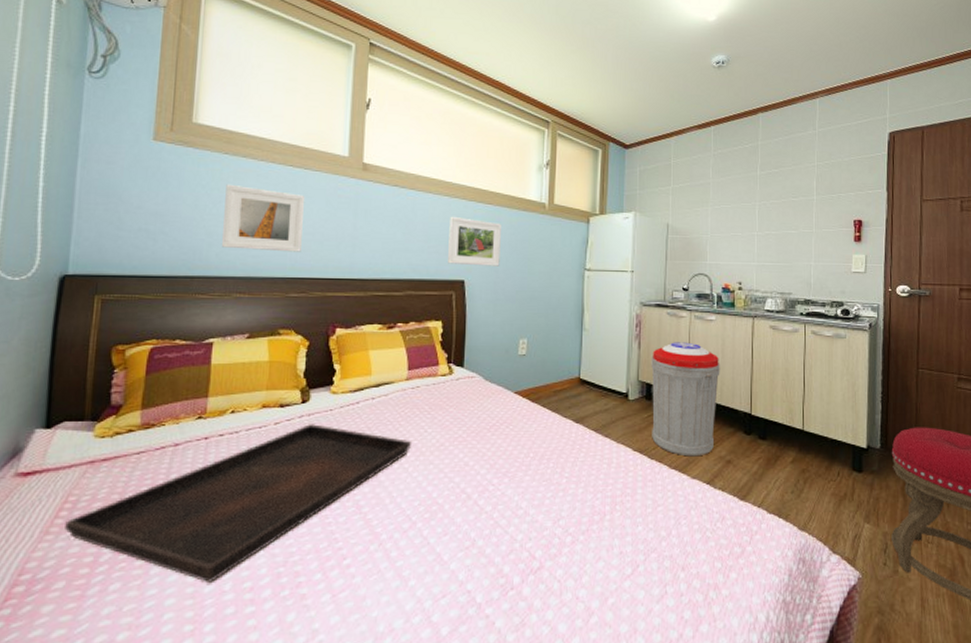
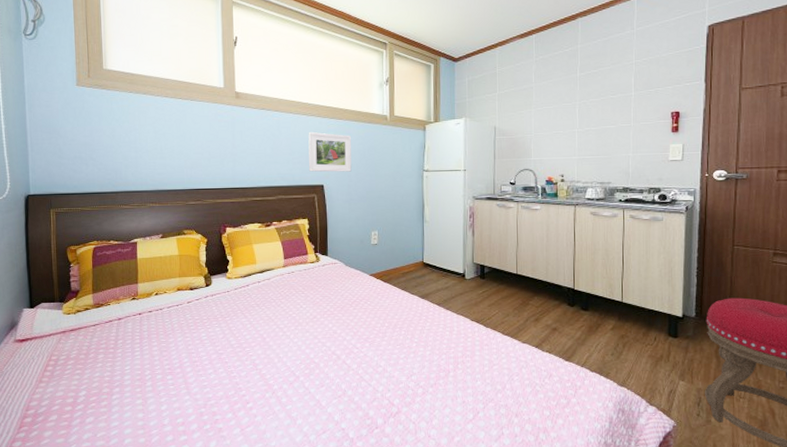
serving tray: present [65,424,412,582] -> none [52,302,292,418]
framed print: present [222,184,305,252] -> none [133,117,194,169]
trash can: present [651,342,720,457] -> none [484,229,546,325]

